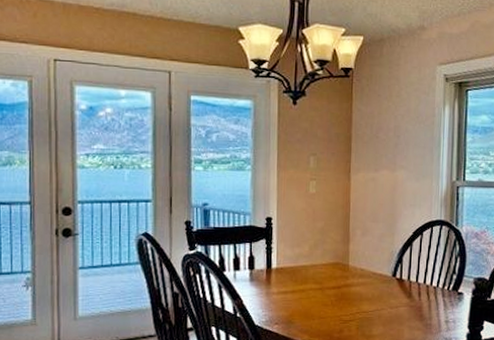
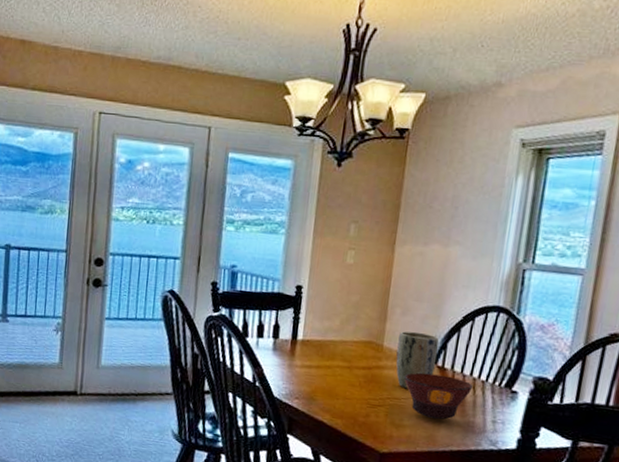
plant pot: none [361,249,396,302] -> present [396,331,439,389]
bowl: none [370,286,427,327] -> present [404,372,474,420]

